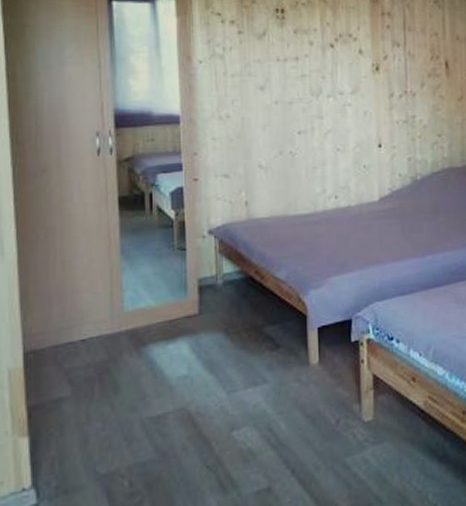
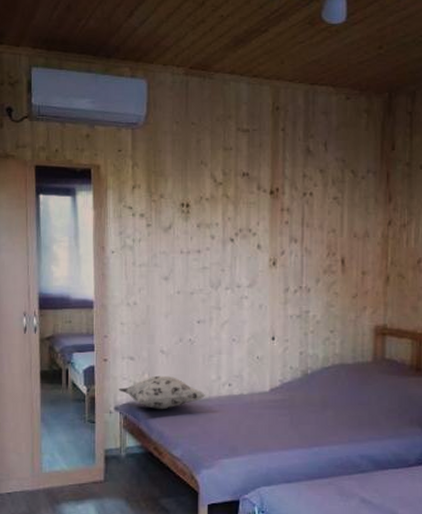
decorative pillow: none [212,192,310,230] -> present [119,375,205,410]

